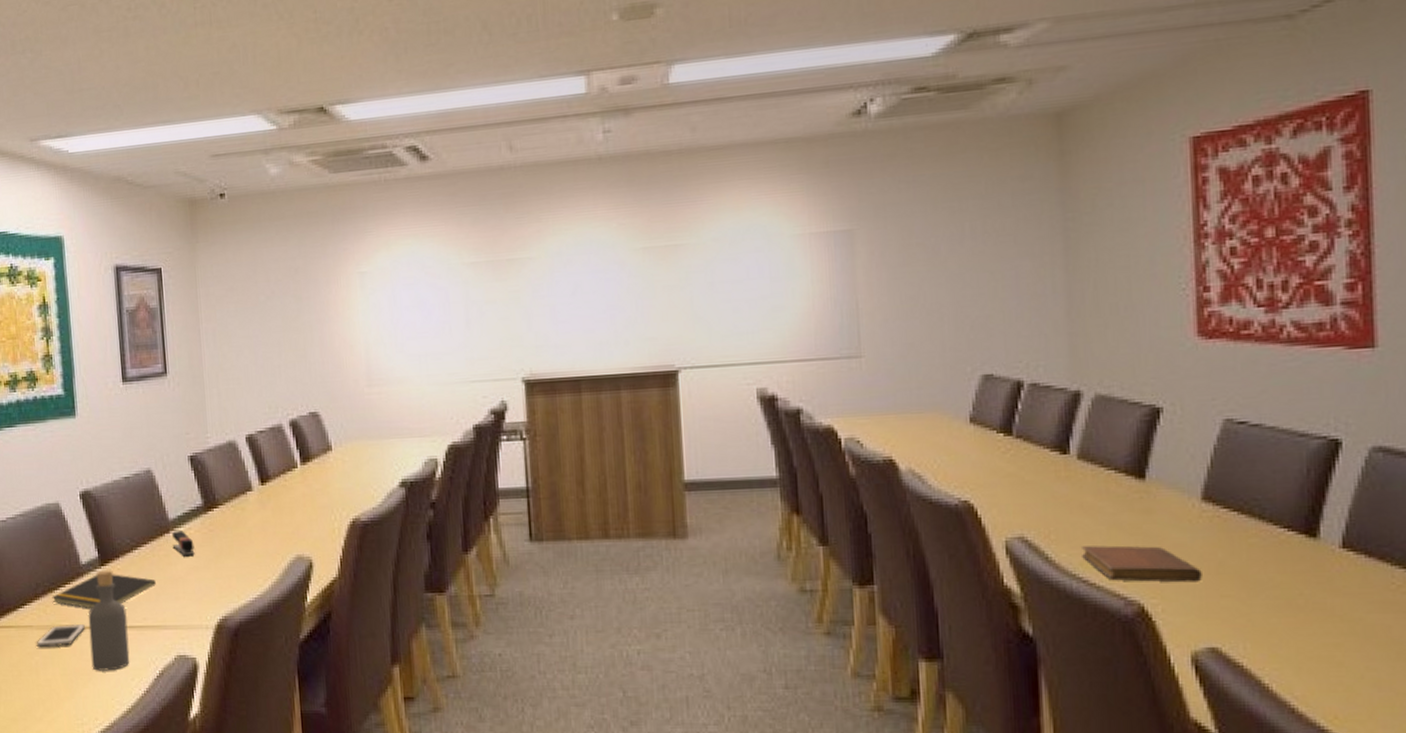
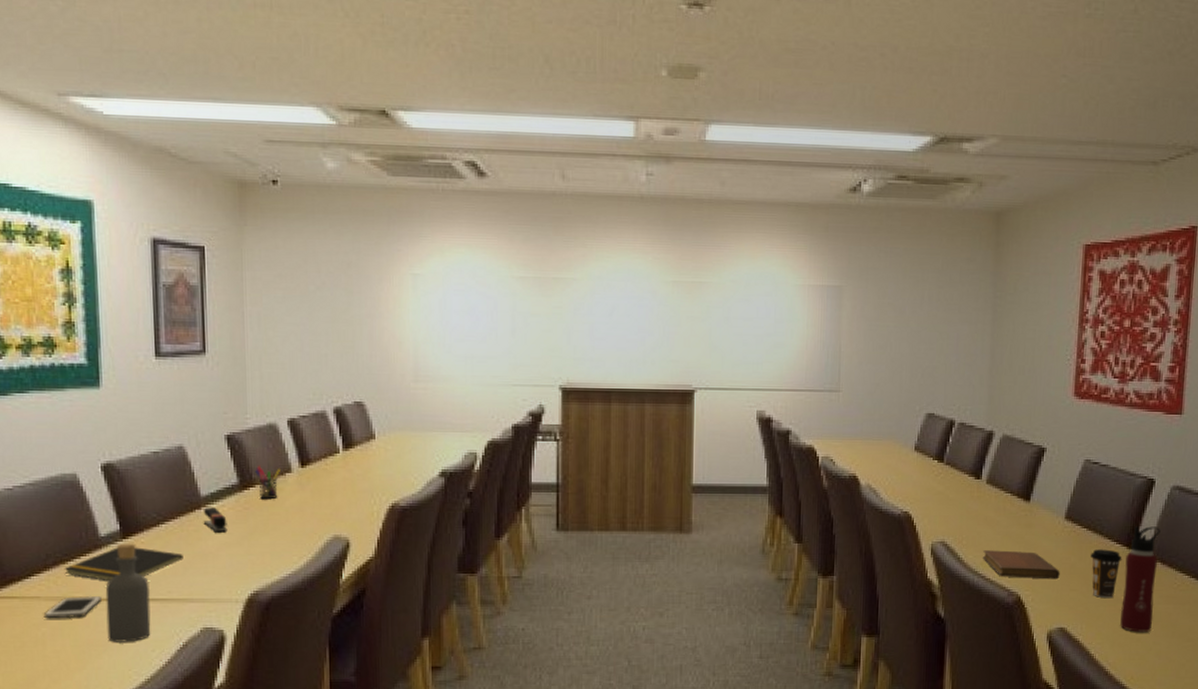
pen holder: none [218,485,242,521] -> present [255,465,280,500]
coffee cup: none [1248,539,1300,607] -> present [1091,549,1122,599]
water bottle: none [1305,504,1362,654] -> present [1120,526,1161,633]

